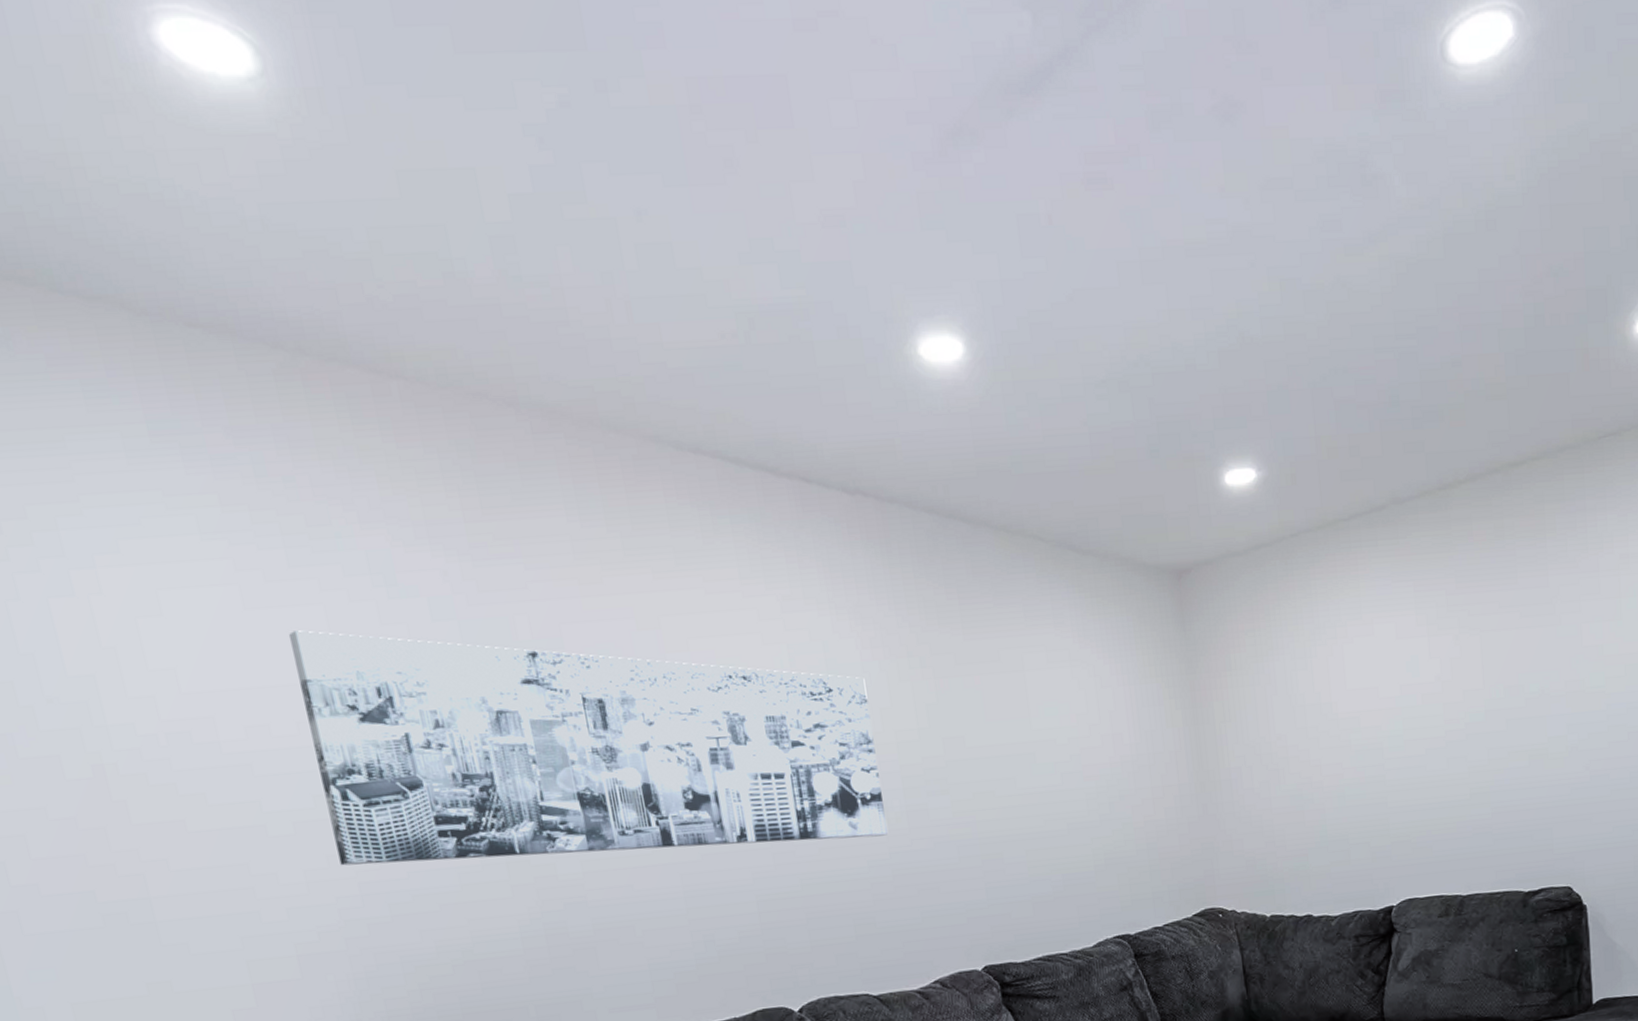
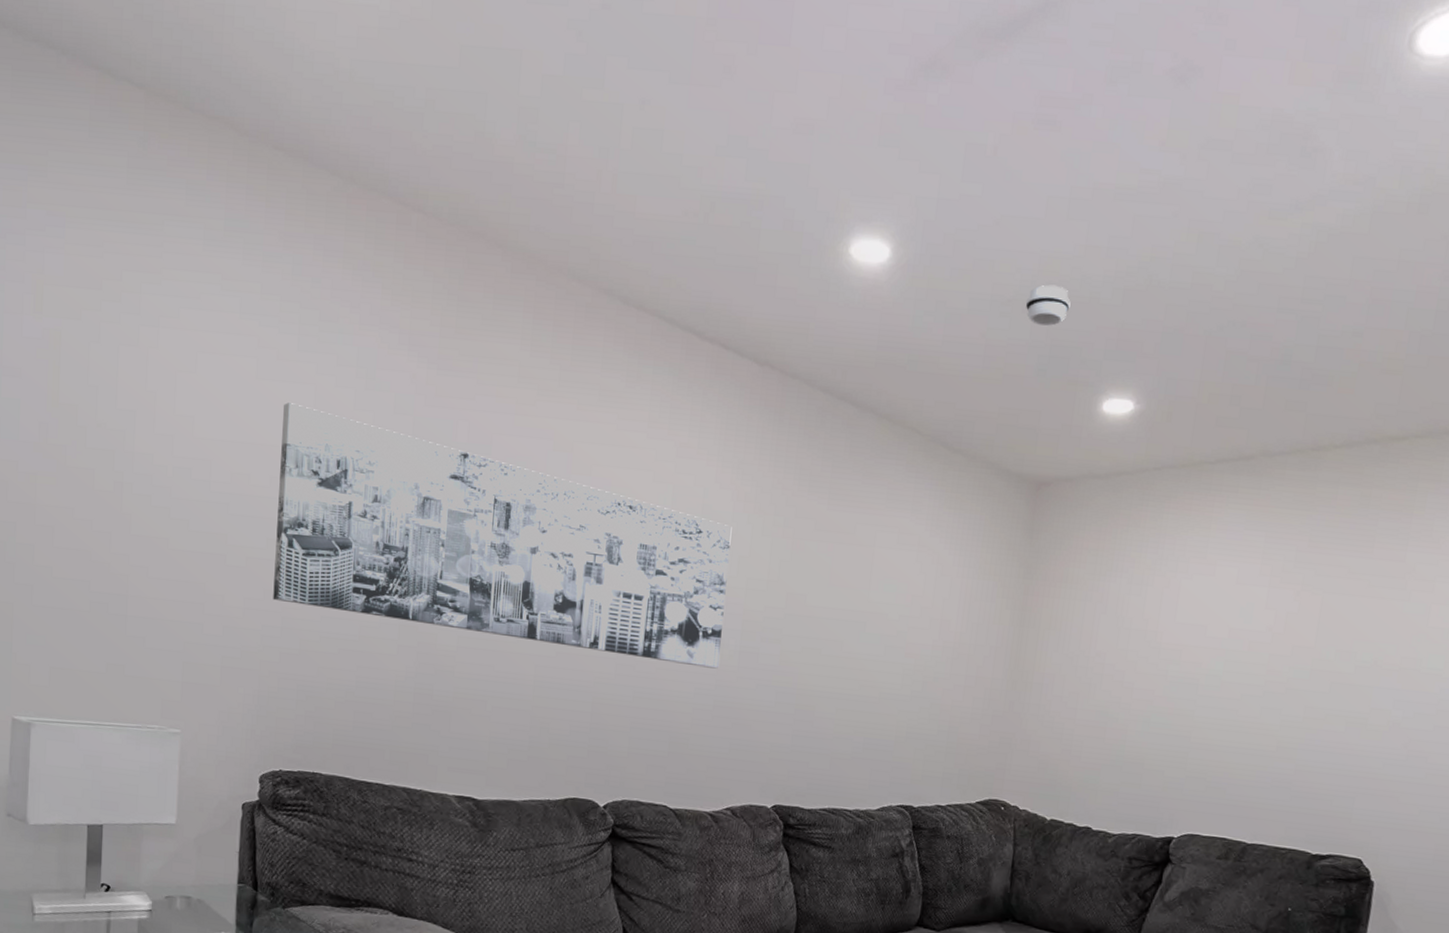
smoke detector: none [1120,357,1168,403] -> present [1025,285,1071,326]

